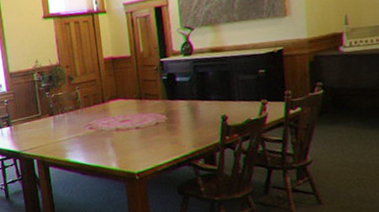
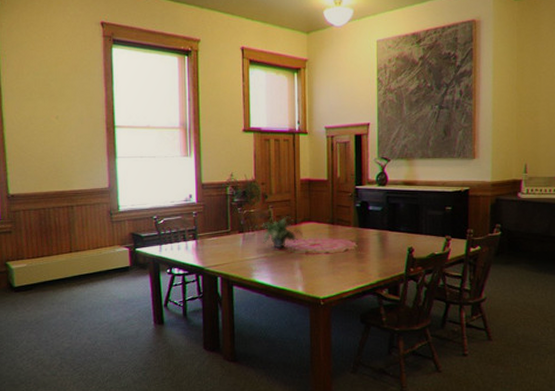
potted plant: none [70,95,112,127] -> present [262,216,303,248]

